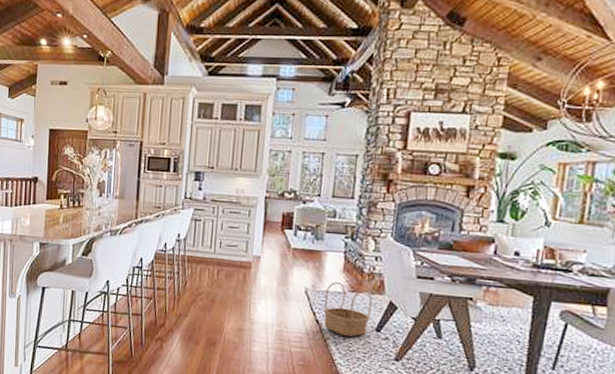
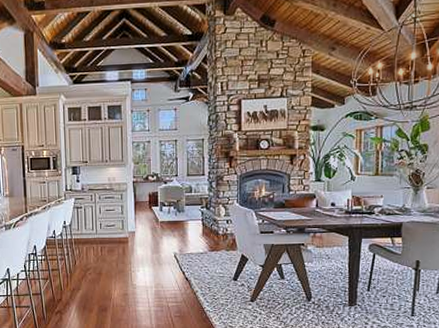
basket: present [323,281,373,337] -> none [190,244,228,287]

